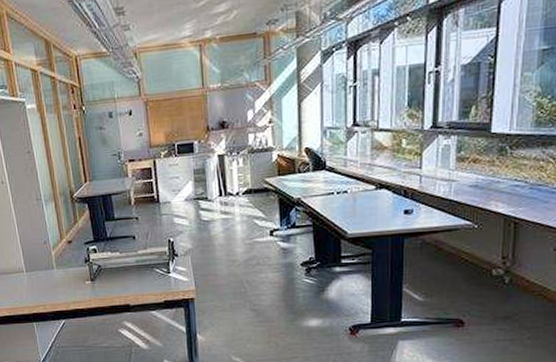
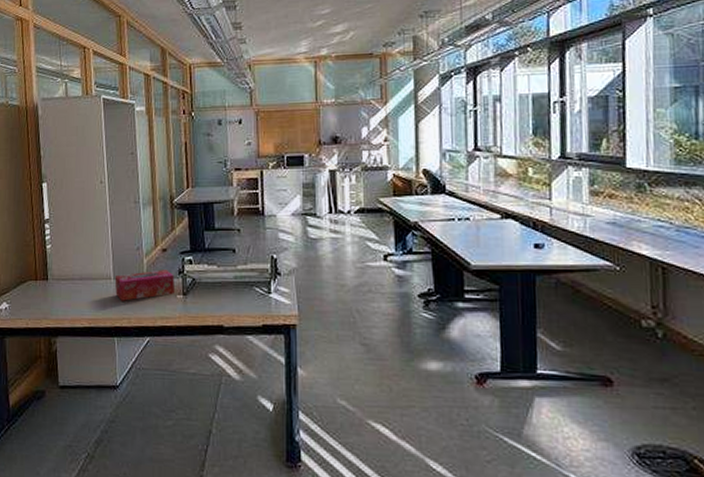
tissue box: none [26,259,84,291] -> present [114,269,176,301]

